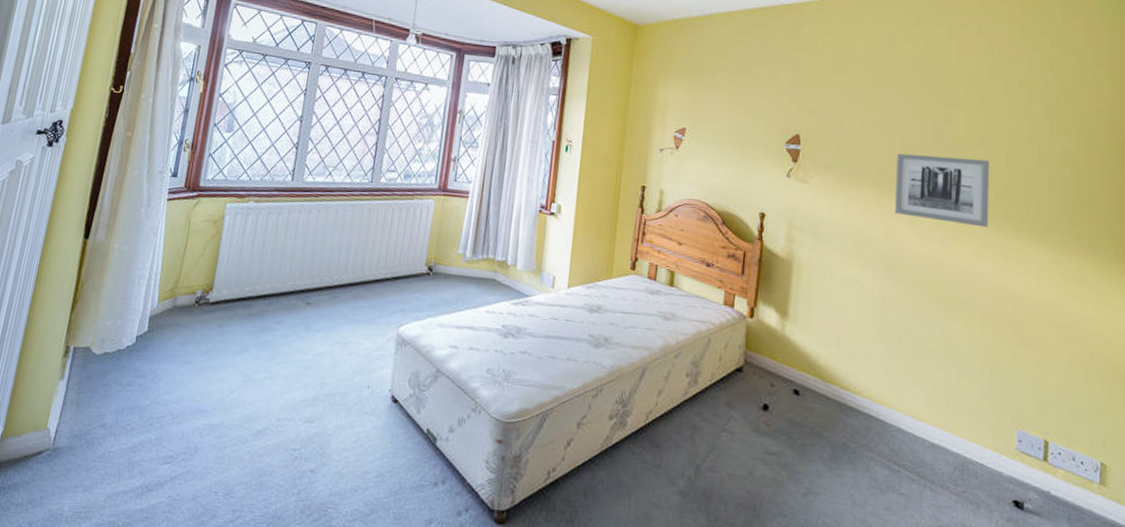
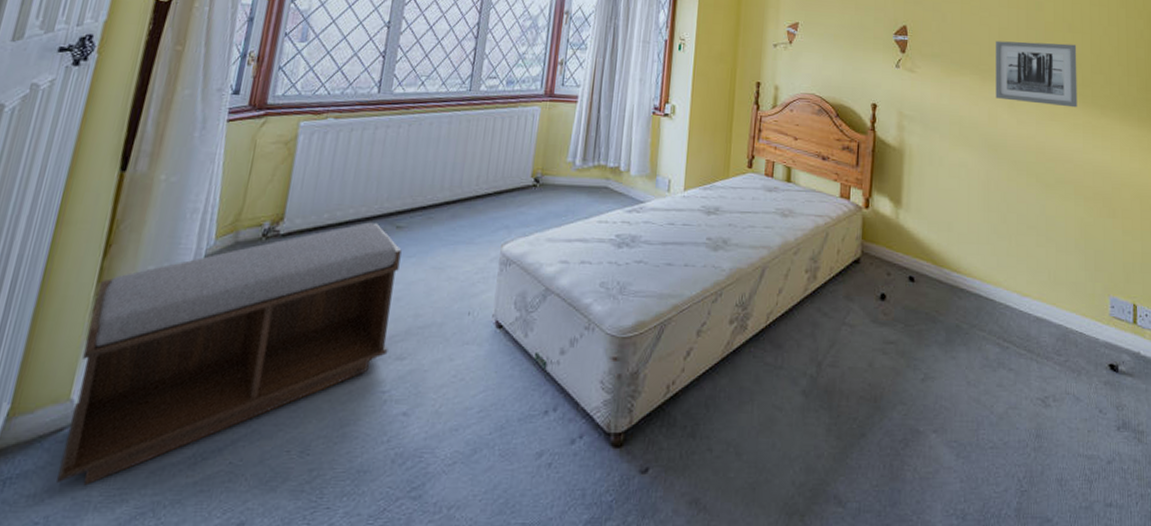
bench: none [38,297,311,502] -> present [57,222,402,486]

